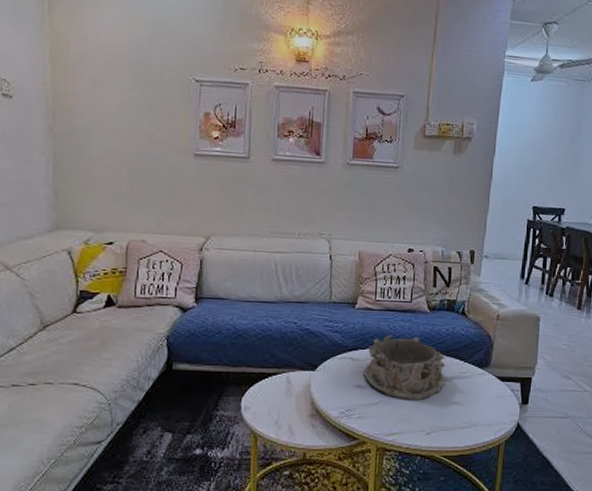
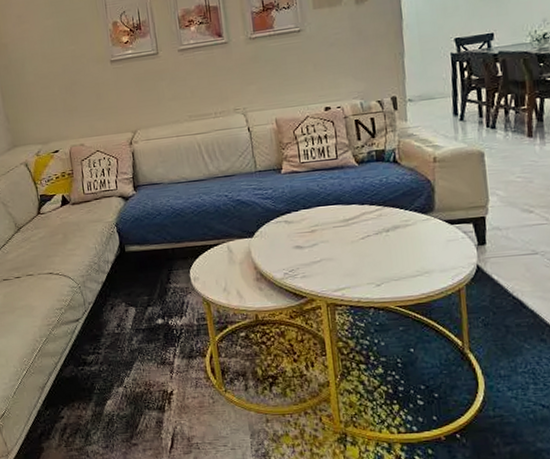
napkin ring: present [363,334,446,400] -> none [300,192,387,255]

